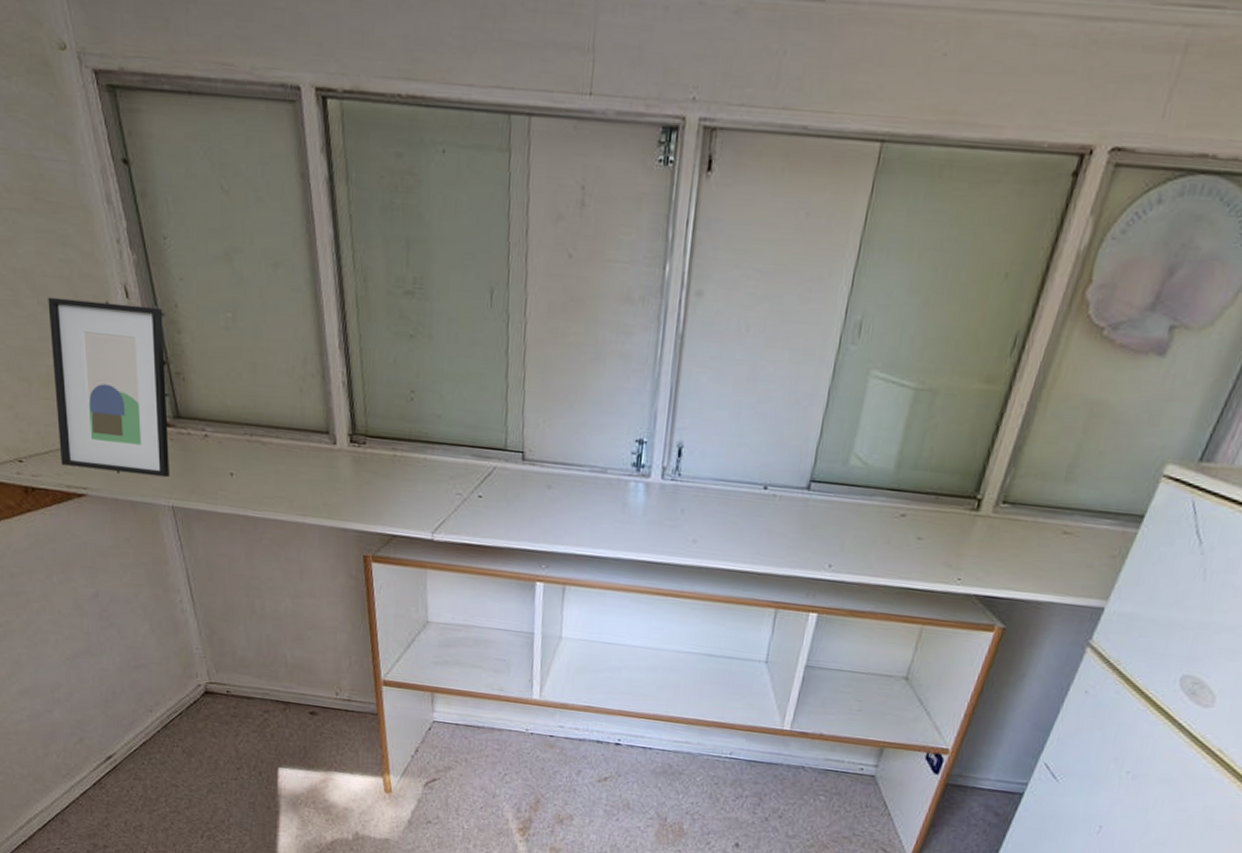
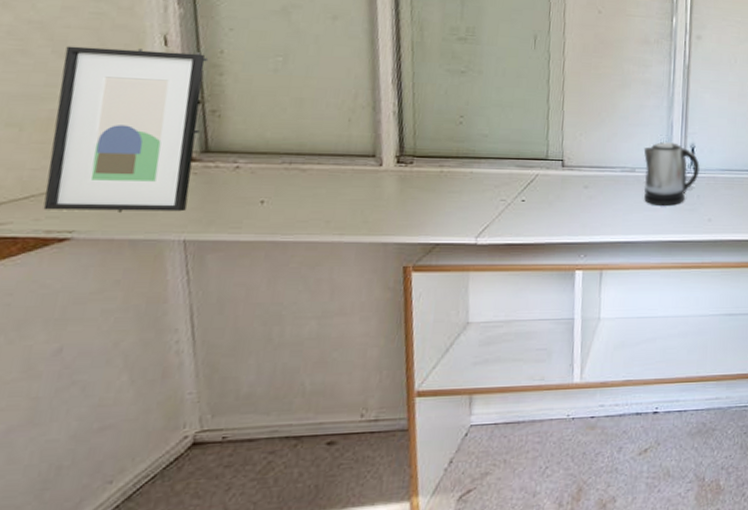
kettle: none [616,436,688,519] -> present [643,141,700,206]

